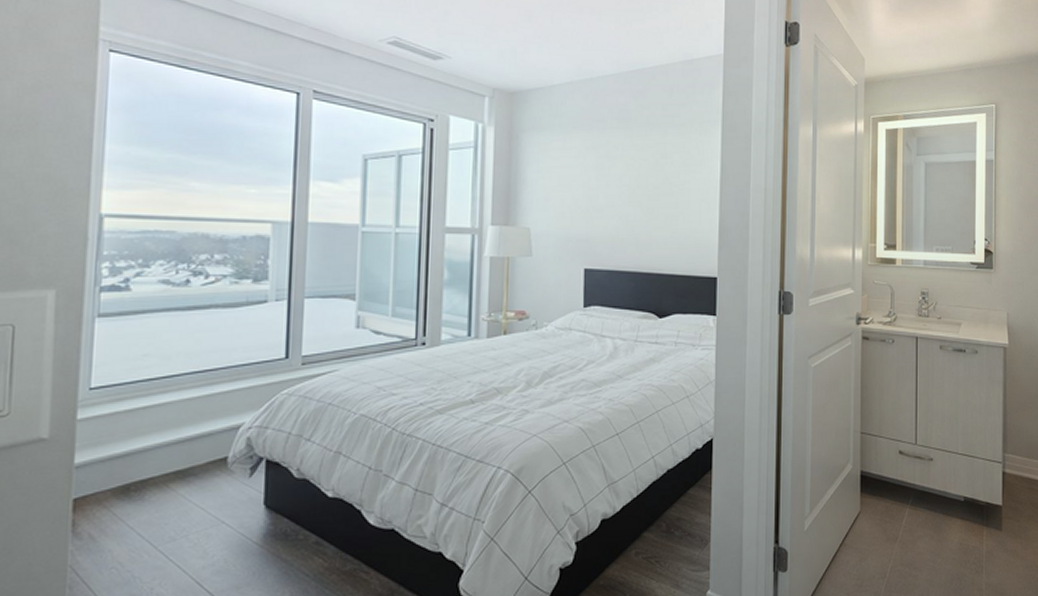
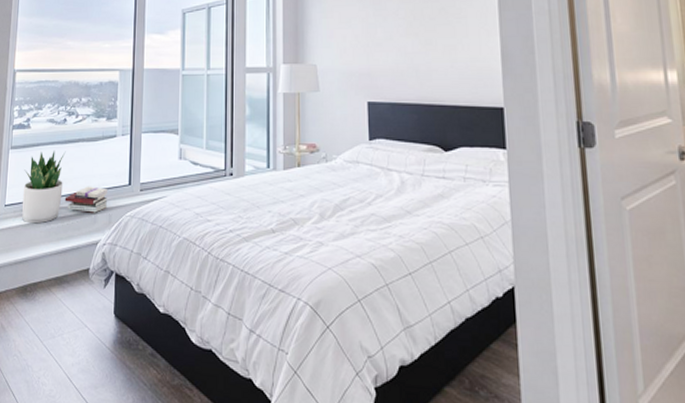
planter: none [118,319,190,410] -> present [22,151,66,224]
books: none [188,361,254,393] -> present [64,186,107,213]

